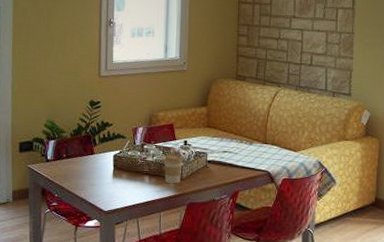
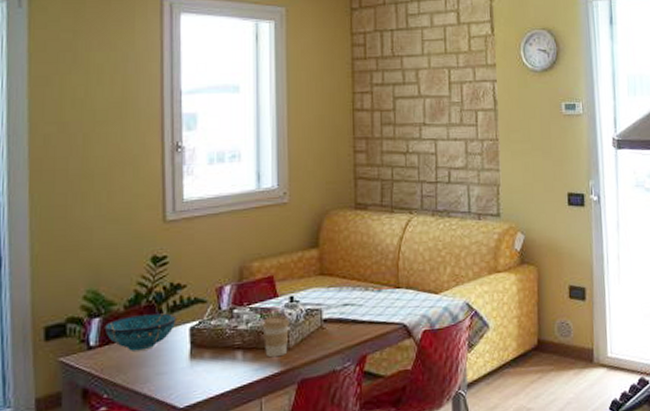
decorative bowl: none [57,141,105,168] -> present [104,313,176,352]

